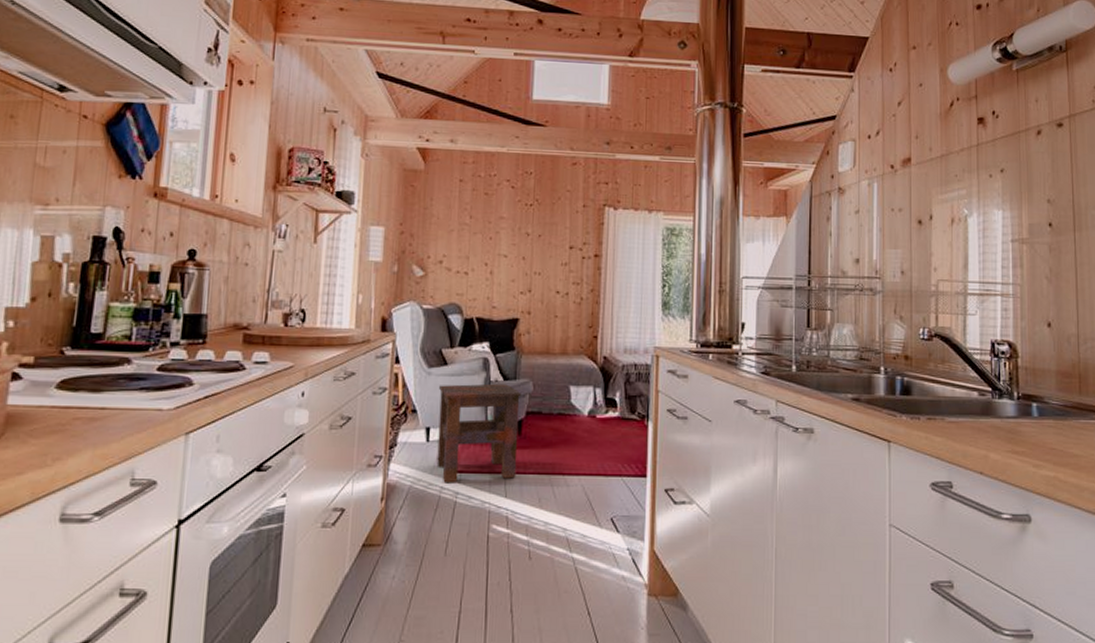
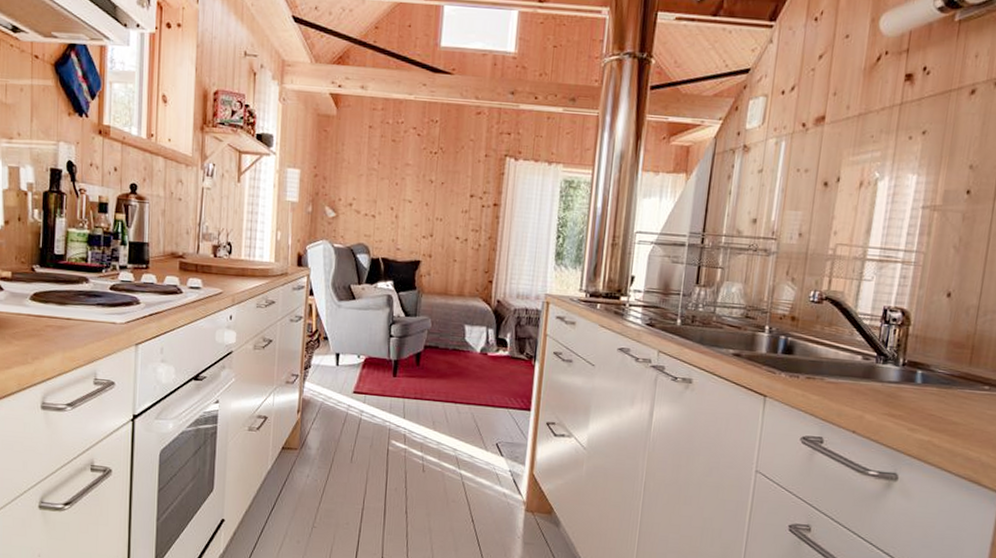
side table: present [436,383,522,483] -> none [345,317,421,403]

